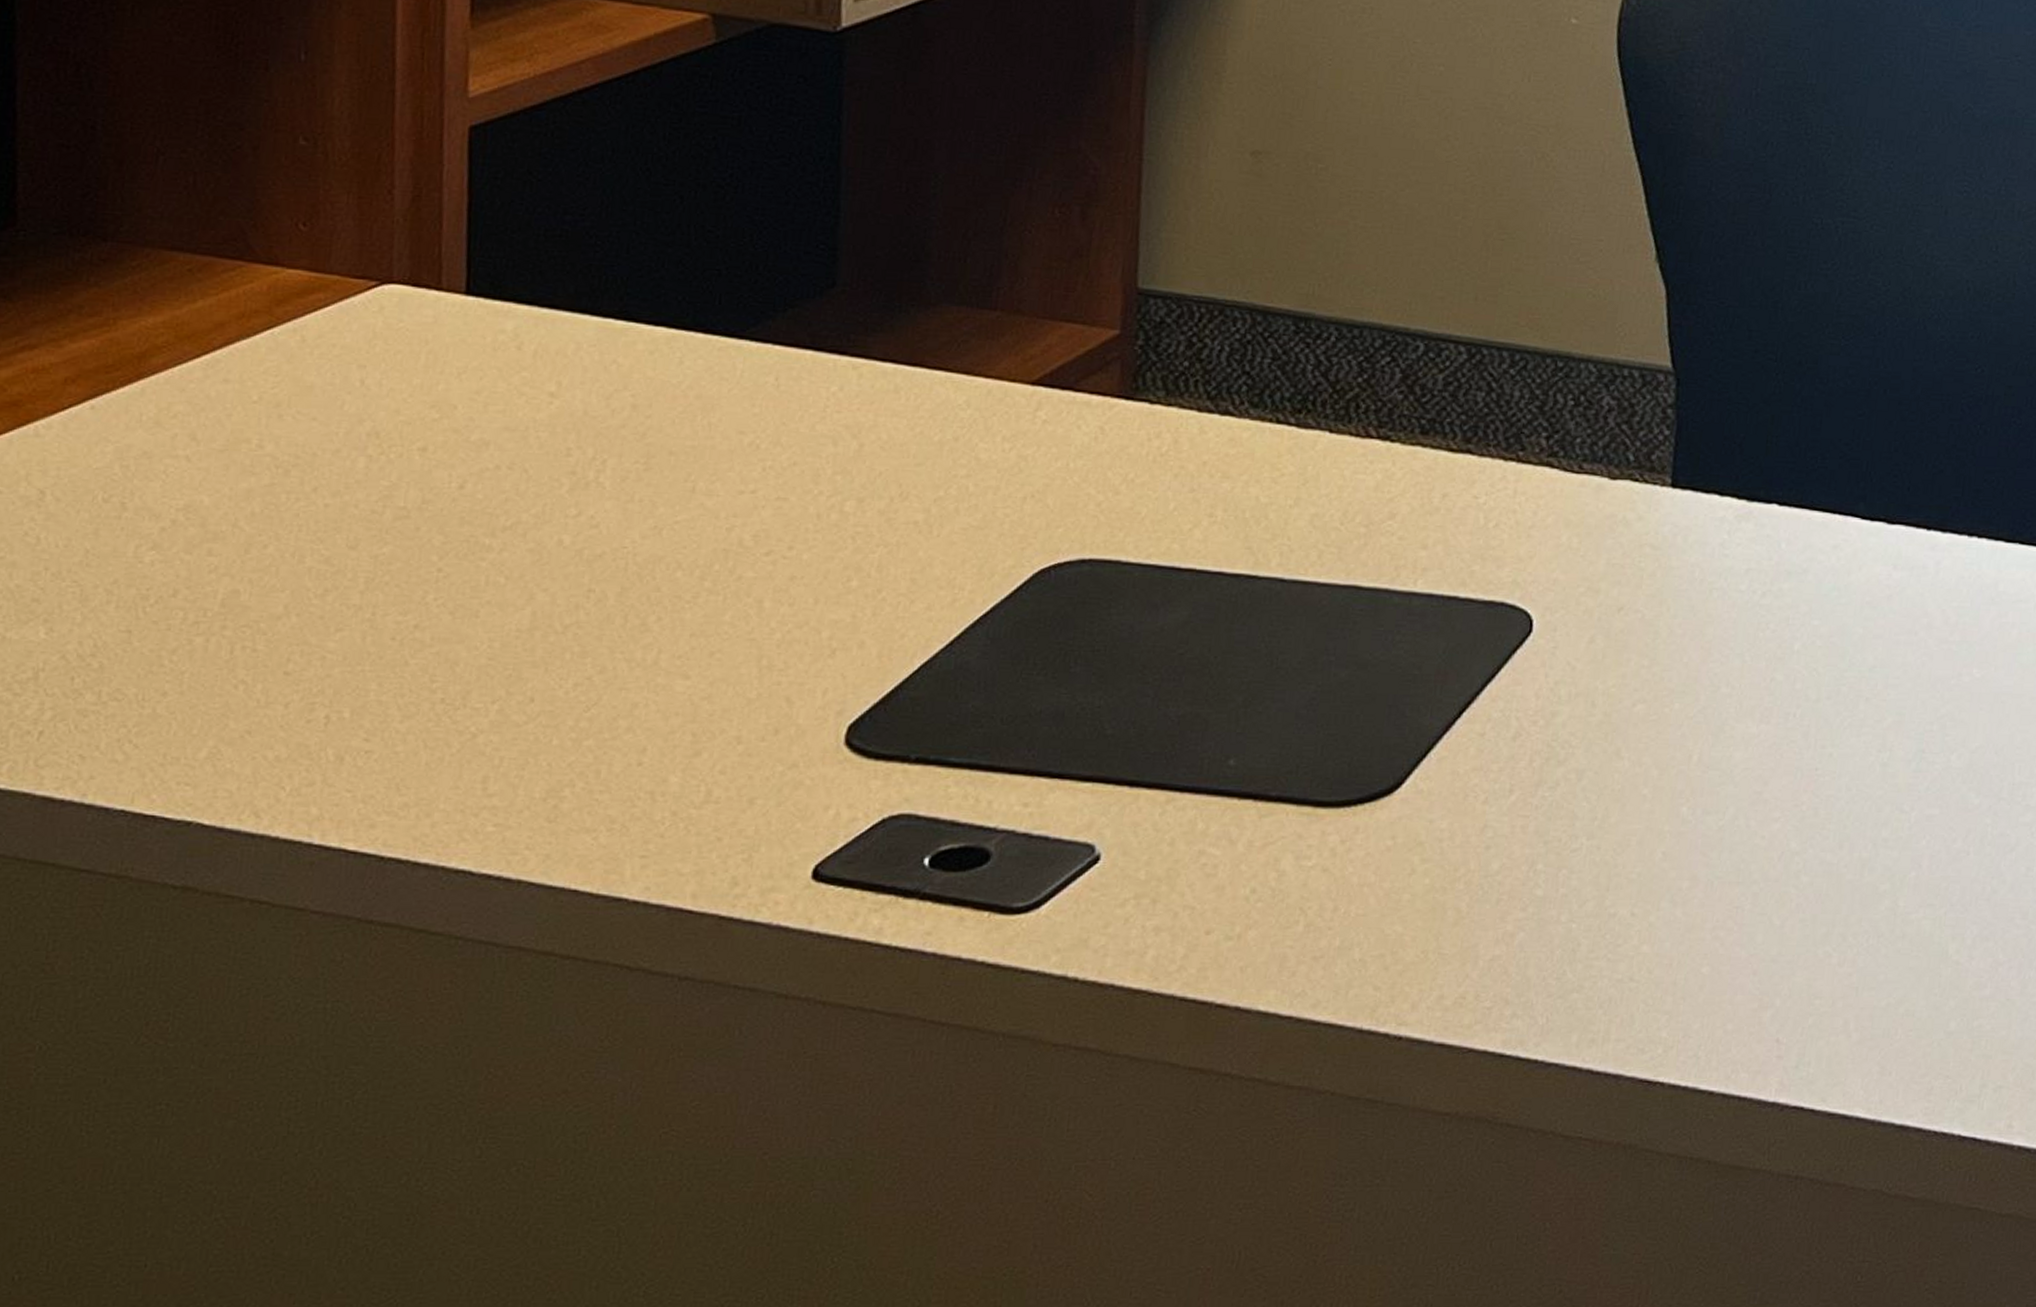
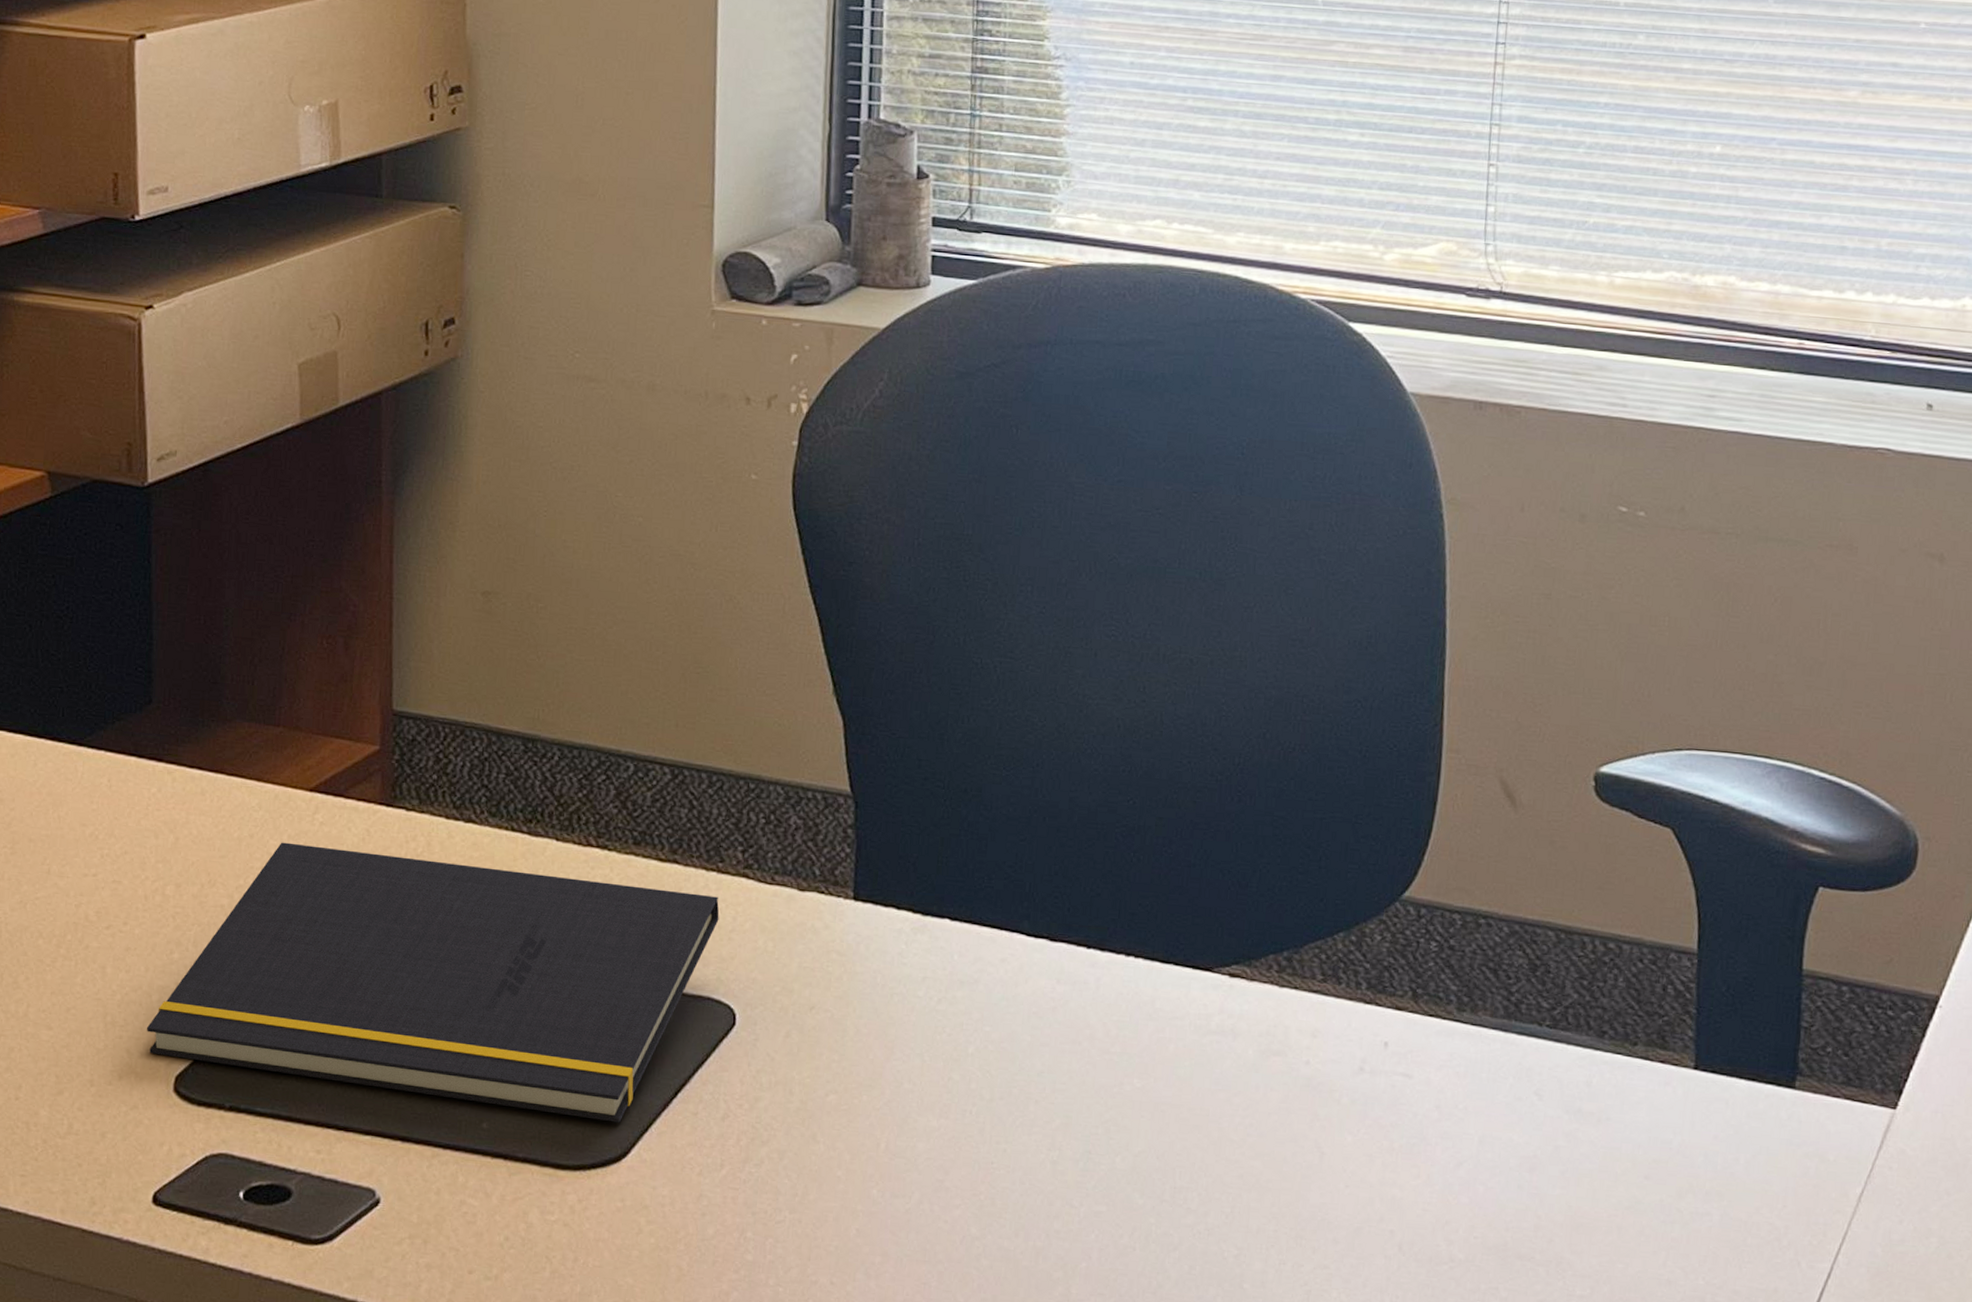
notepad: none [812,445,1518,750] -> present [146,842,720,1123]

